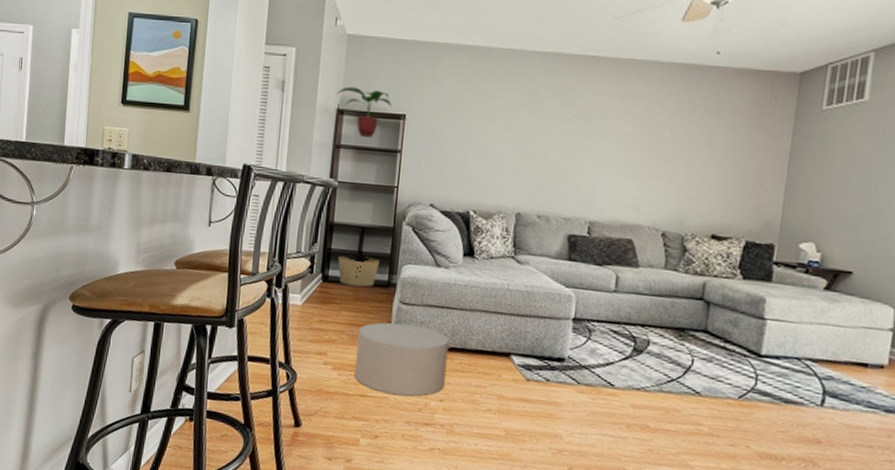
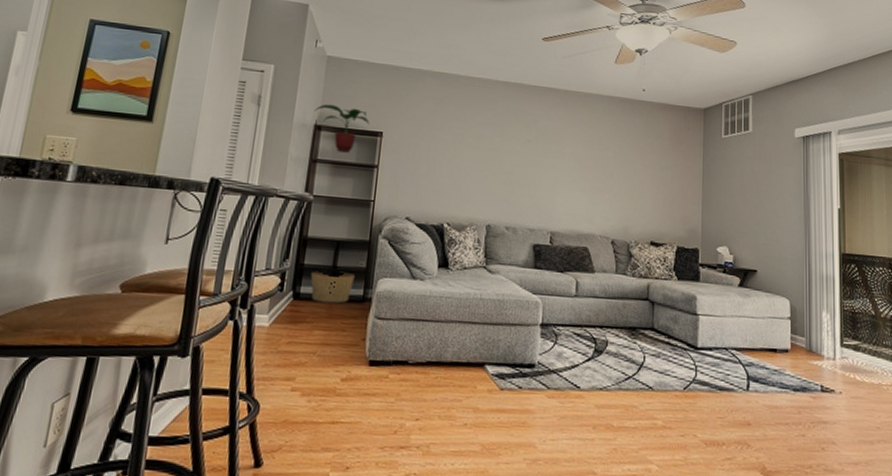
pouf: present [354,322,450,397] -> none [324,339,425,419]

